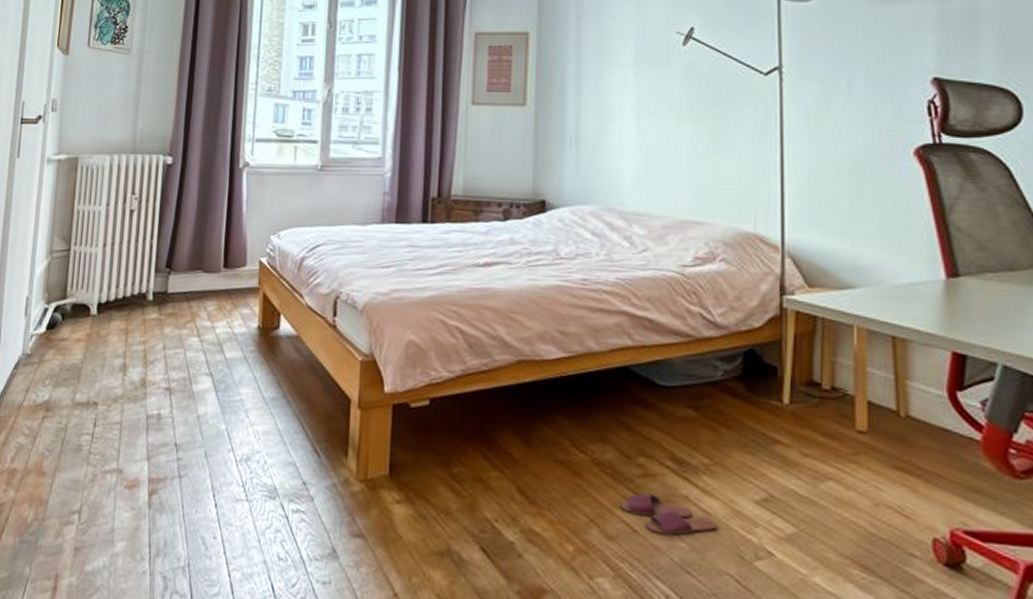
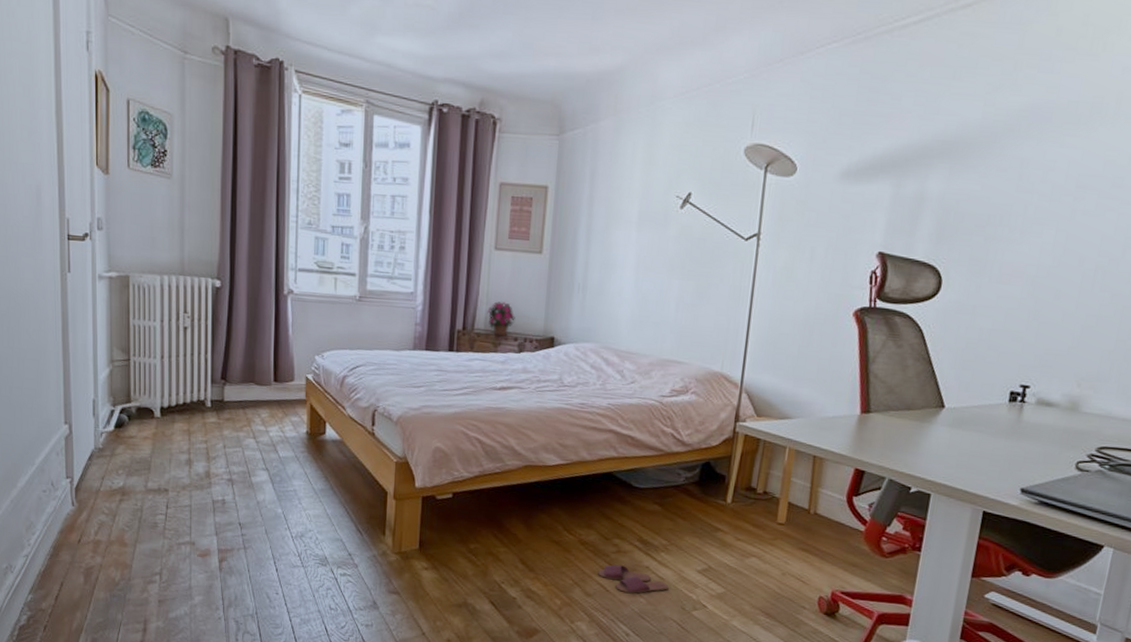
potted flower: none [465,162,498,204] -> present [487,301,515,338]

